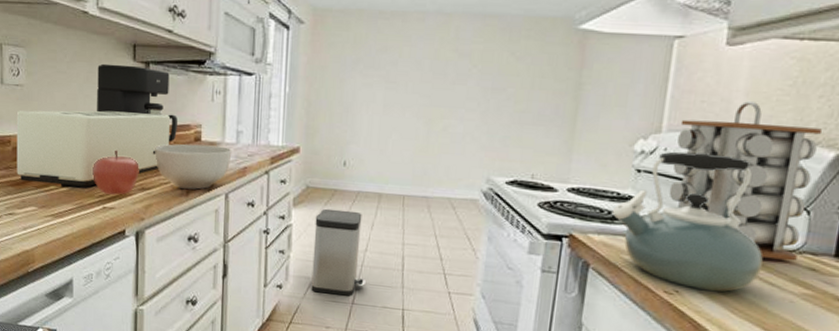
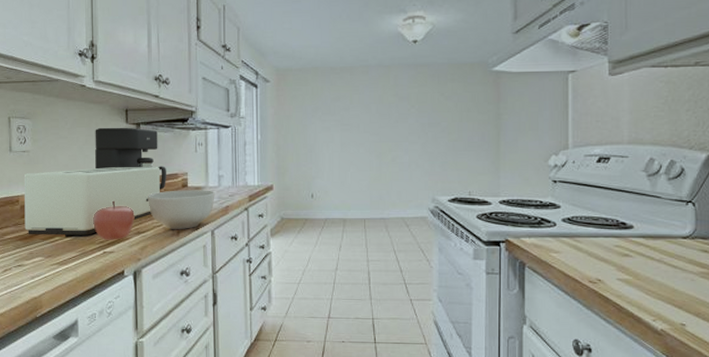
pedal bin: present [311,208,366,296] -> none [291,236,338,311]
kettle: present [611,151,763,292] -> none [537,163,664,278]
spice rack: present [668,100,822,261] -> none [581,117,693,246]

